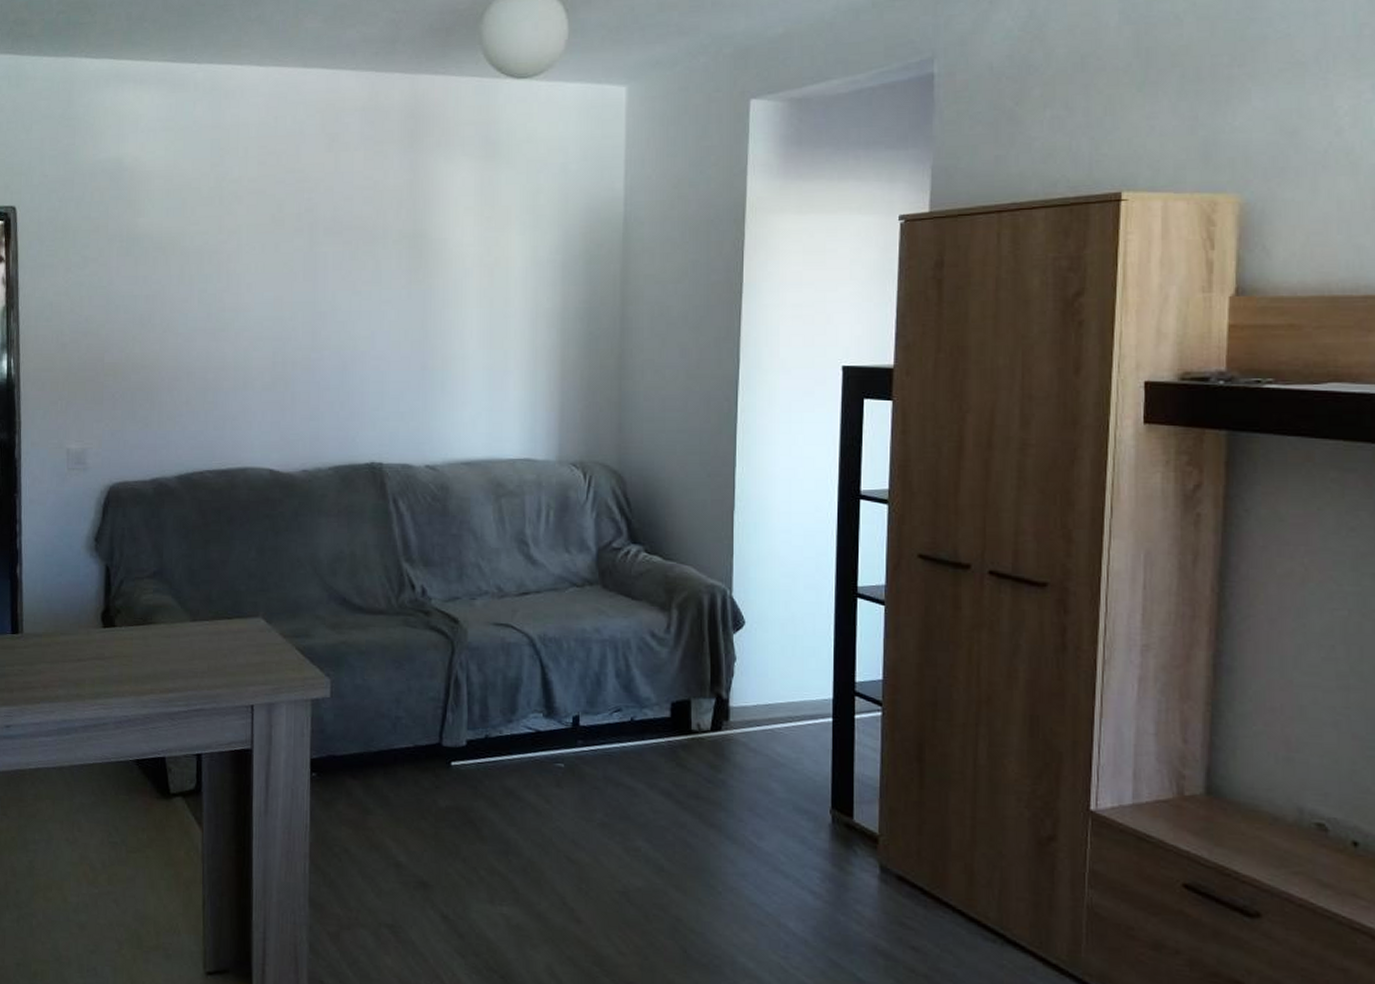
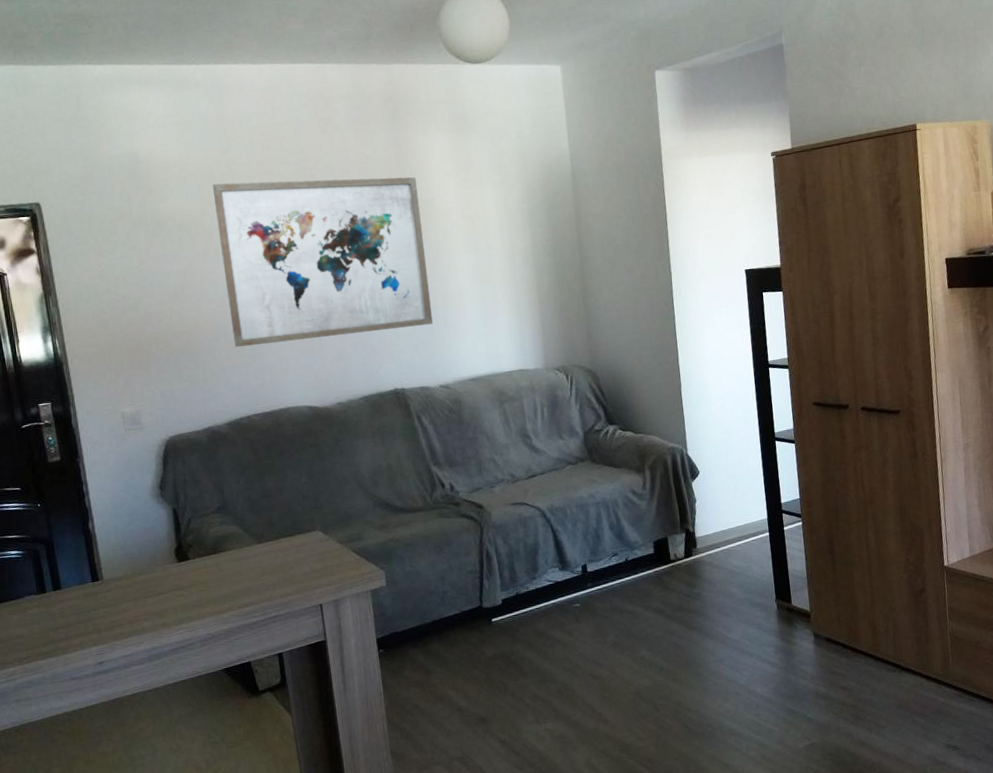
wall art: none [196,200,429,391] -> present [212,177,434,347]

